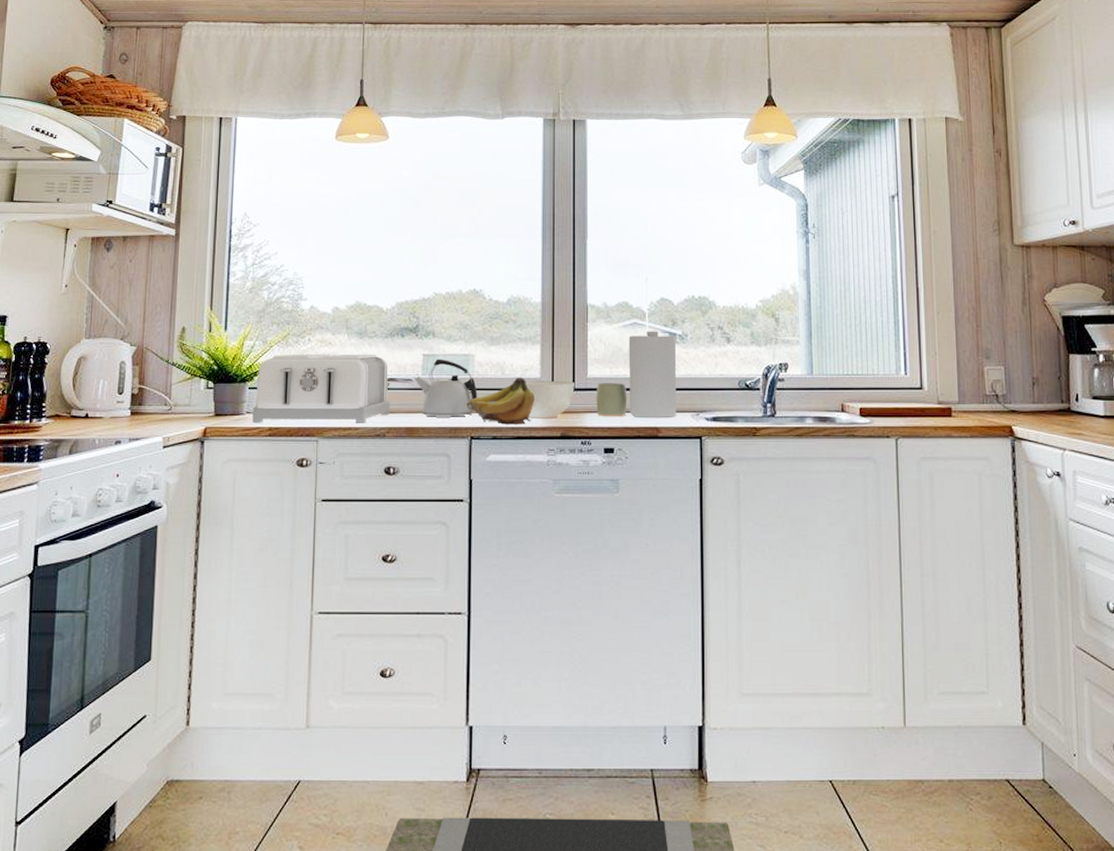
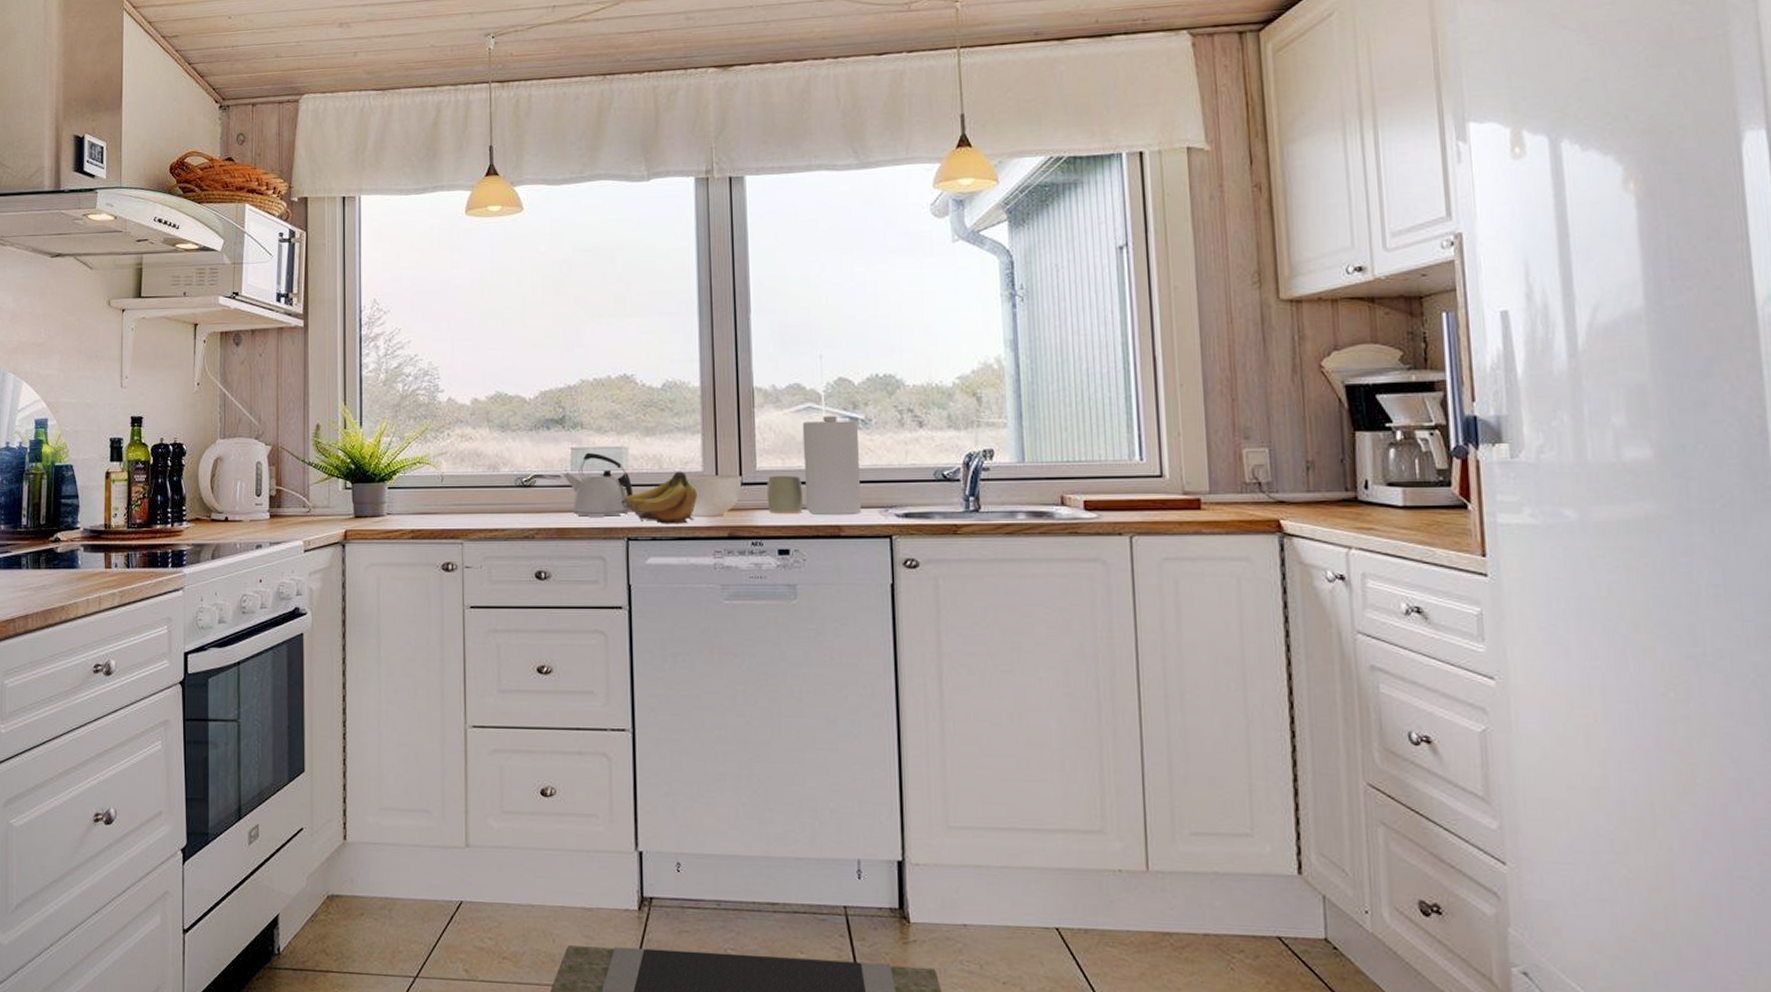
toaster: present [252,354,390,423] -> none [393,448,538,525]

